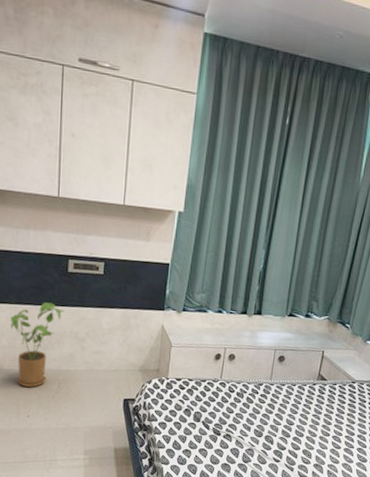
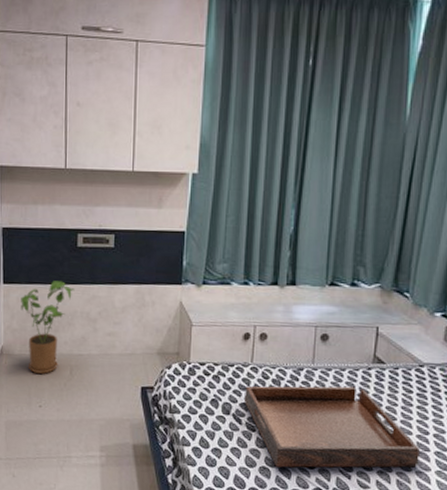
serving tray: none [213,398,347,464] -> present [245,385,420,468]

